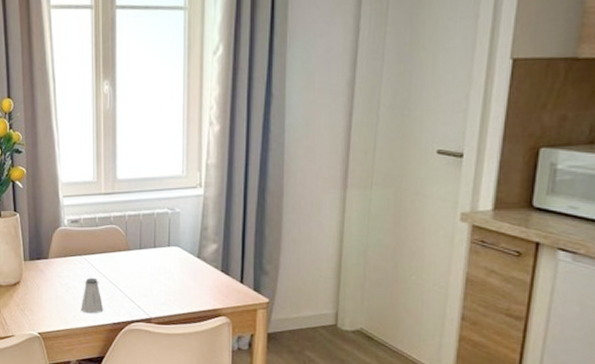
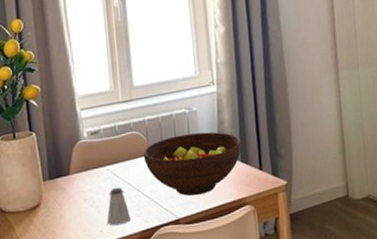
fruit bowl: none [120,235,223,298] -> present [143,132,241,196]

